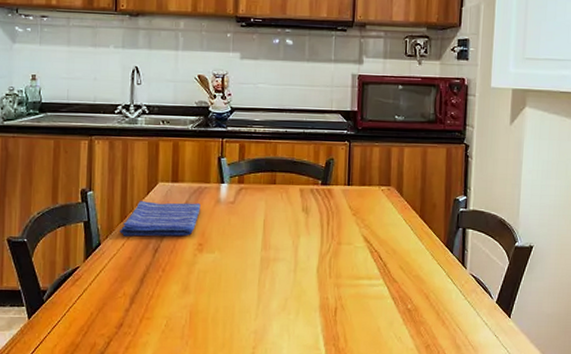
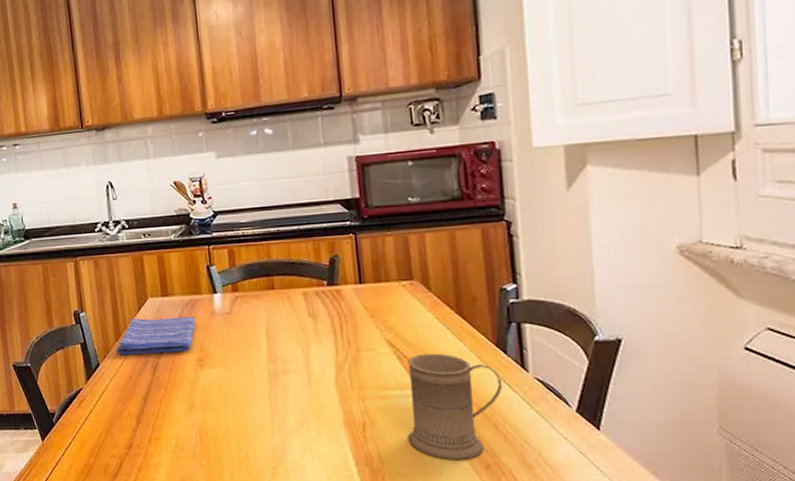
mug: none [369,249,447,342] -> present [407,353,503,461]

